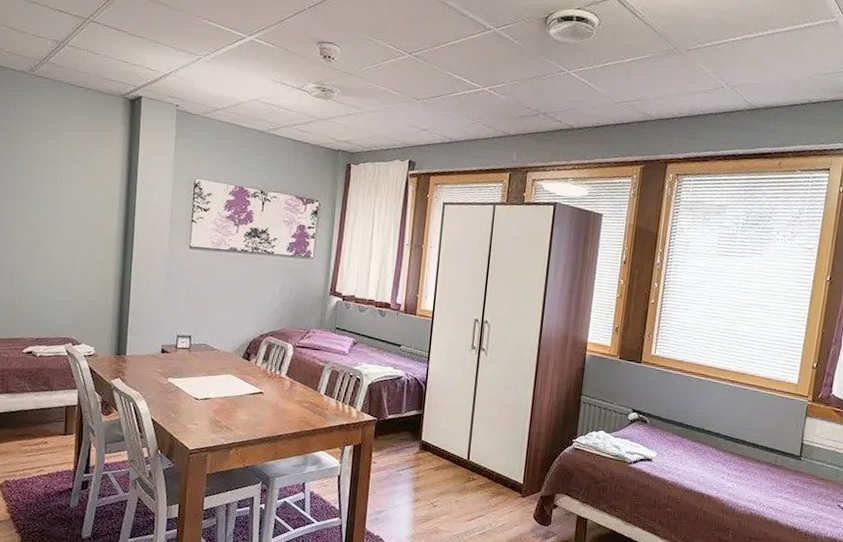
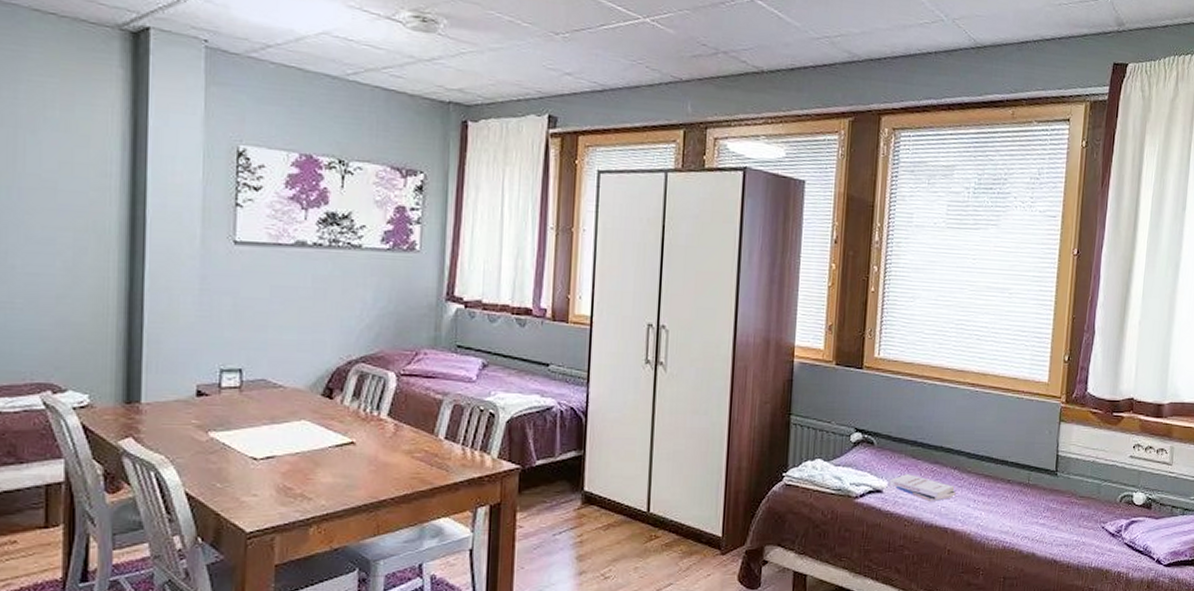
books: none [658,448,713,472] -> present [889,474,956,502]

